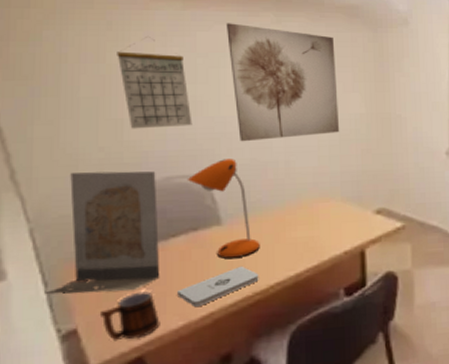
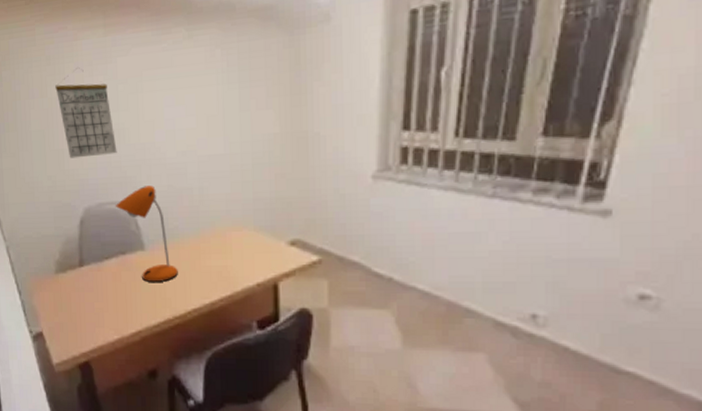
picture frame: present [44,171,159,295] -> none [20,197,97,305]
mug: present [99,291,160,342] -> none [57,306,100,346]
notepad: present [177,265,259,308] -> none [112,290,178,325]
wall art: present [226,23,340,142] -> none [141,44,253,169]

